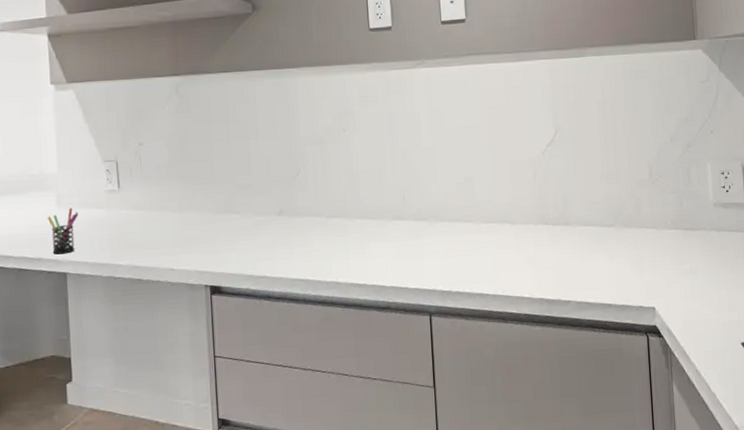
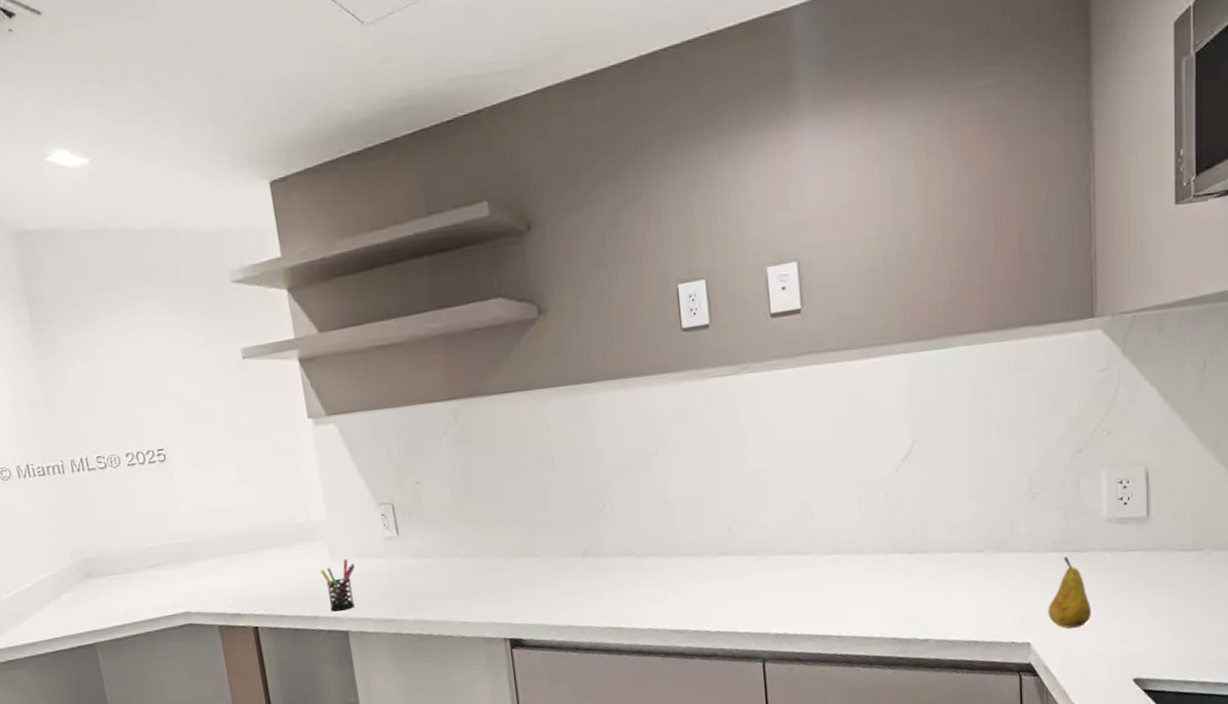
fruit: none [668,234,704,296] -> present [1048,557,1091,629]

